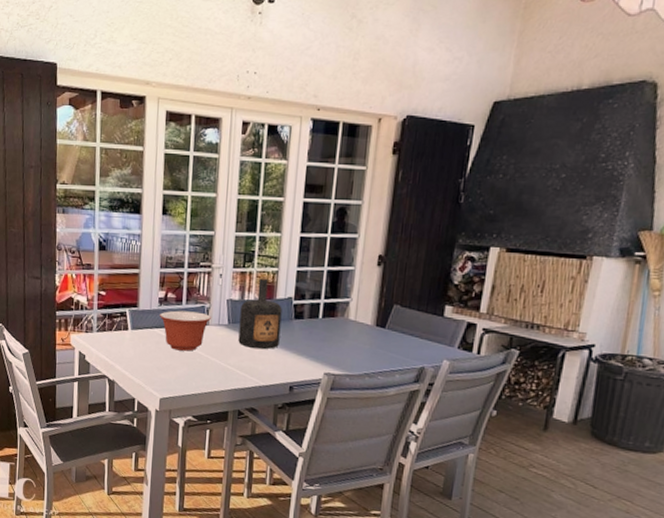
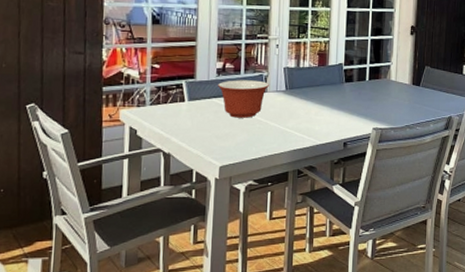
bottle: present [238,276,282,349] -> none [295,46,334,111]

